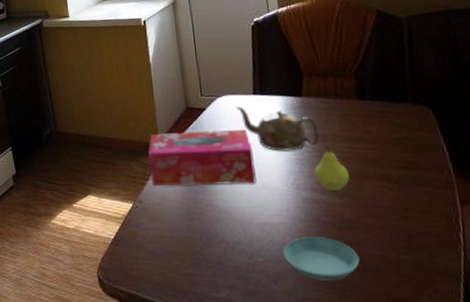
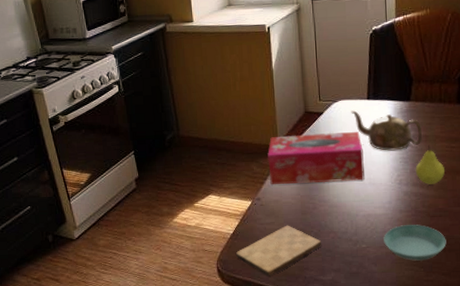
cutting board: none [117,231,213,290] -> present [235,225,322,276]

